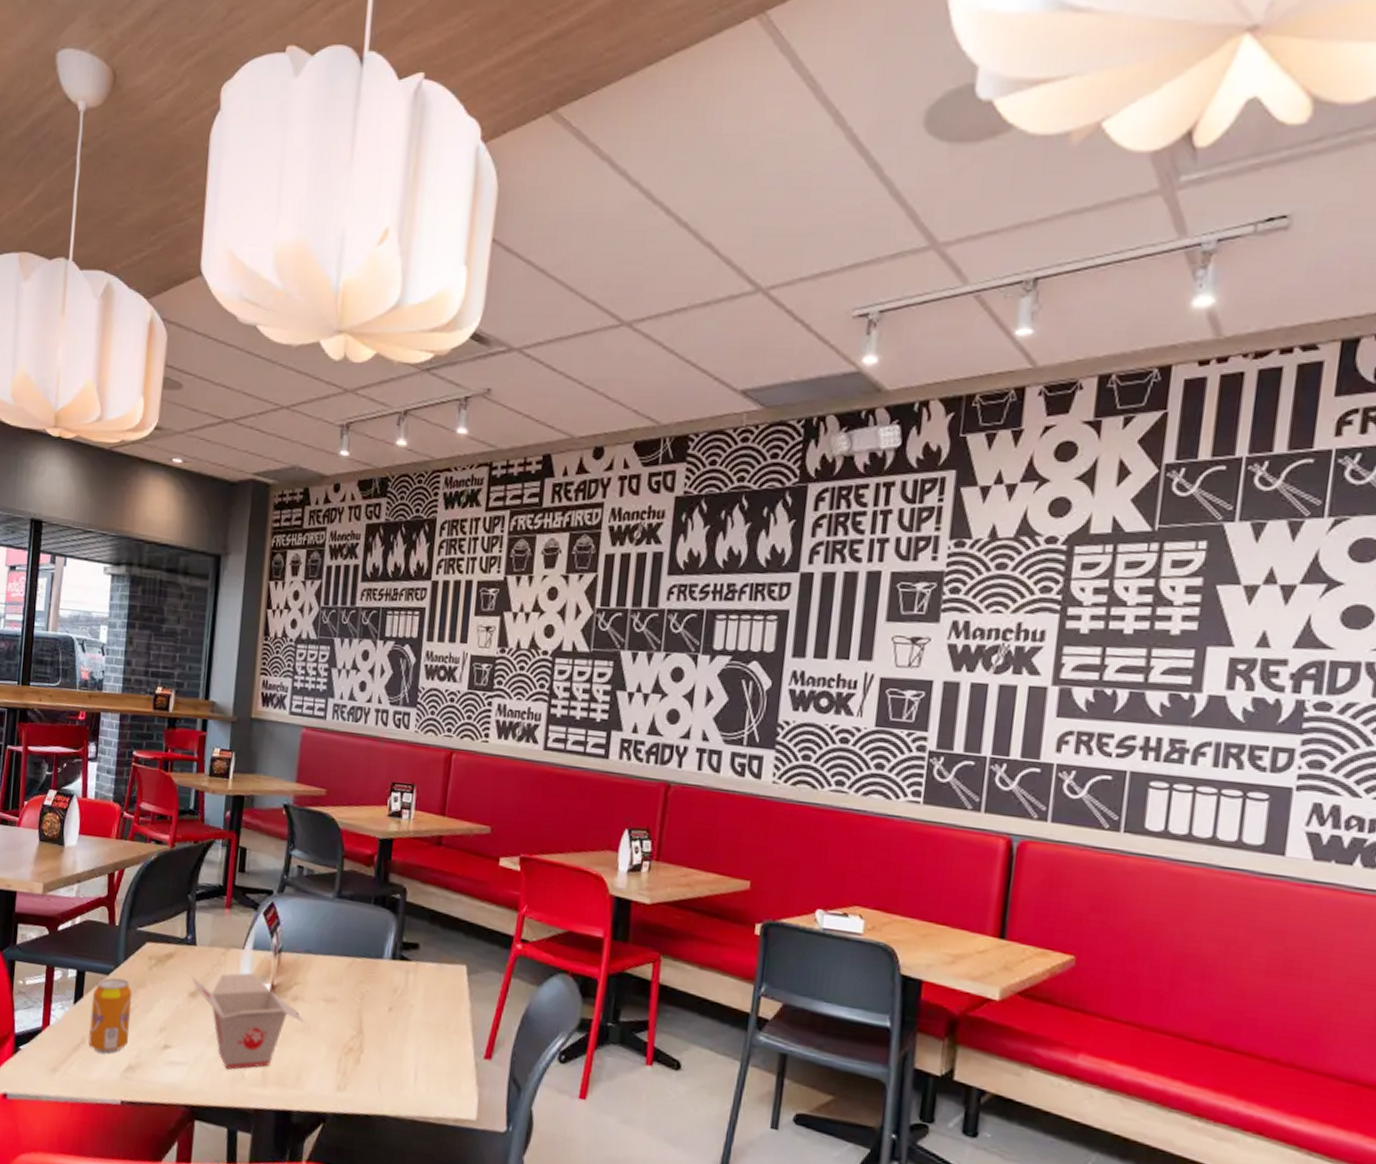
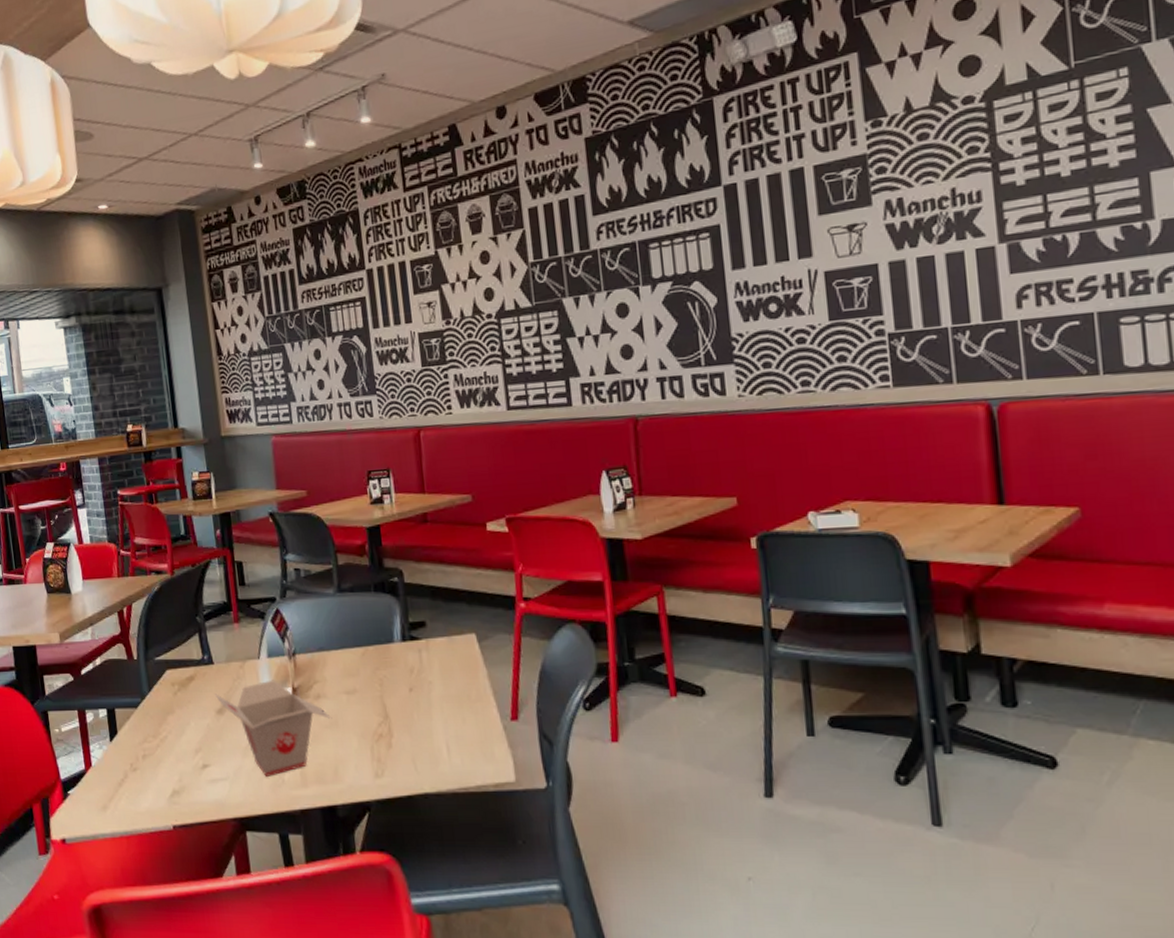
soda can: present [88,977,133,1053] -> none [125,709,169,782]

